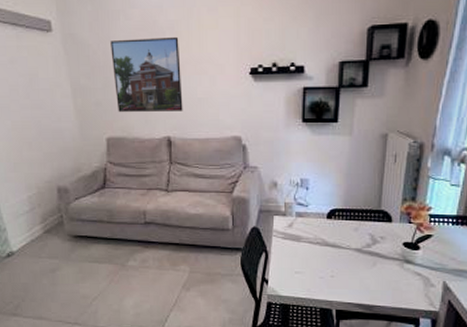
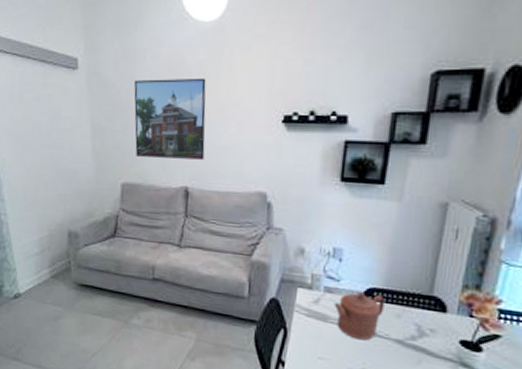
teapot: none [305,212,344,253] -> present [334,291,385,341]

